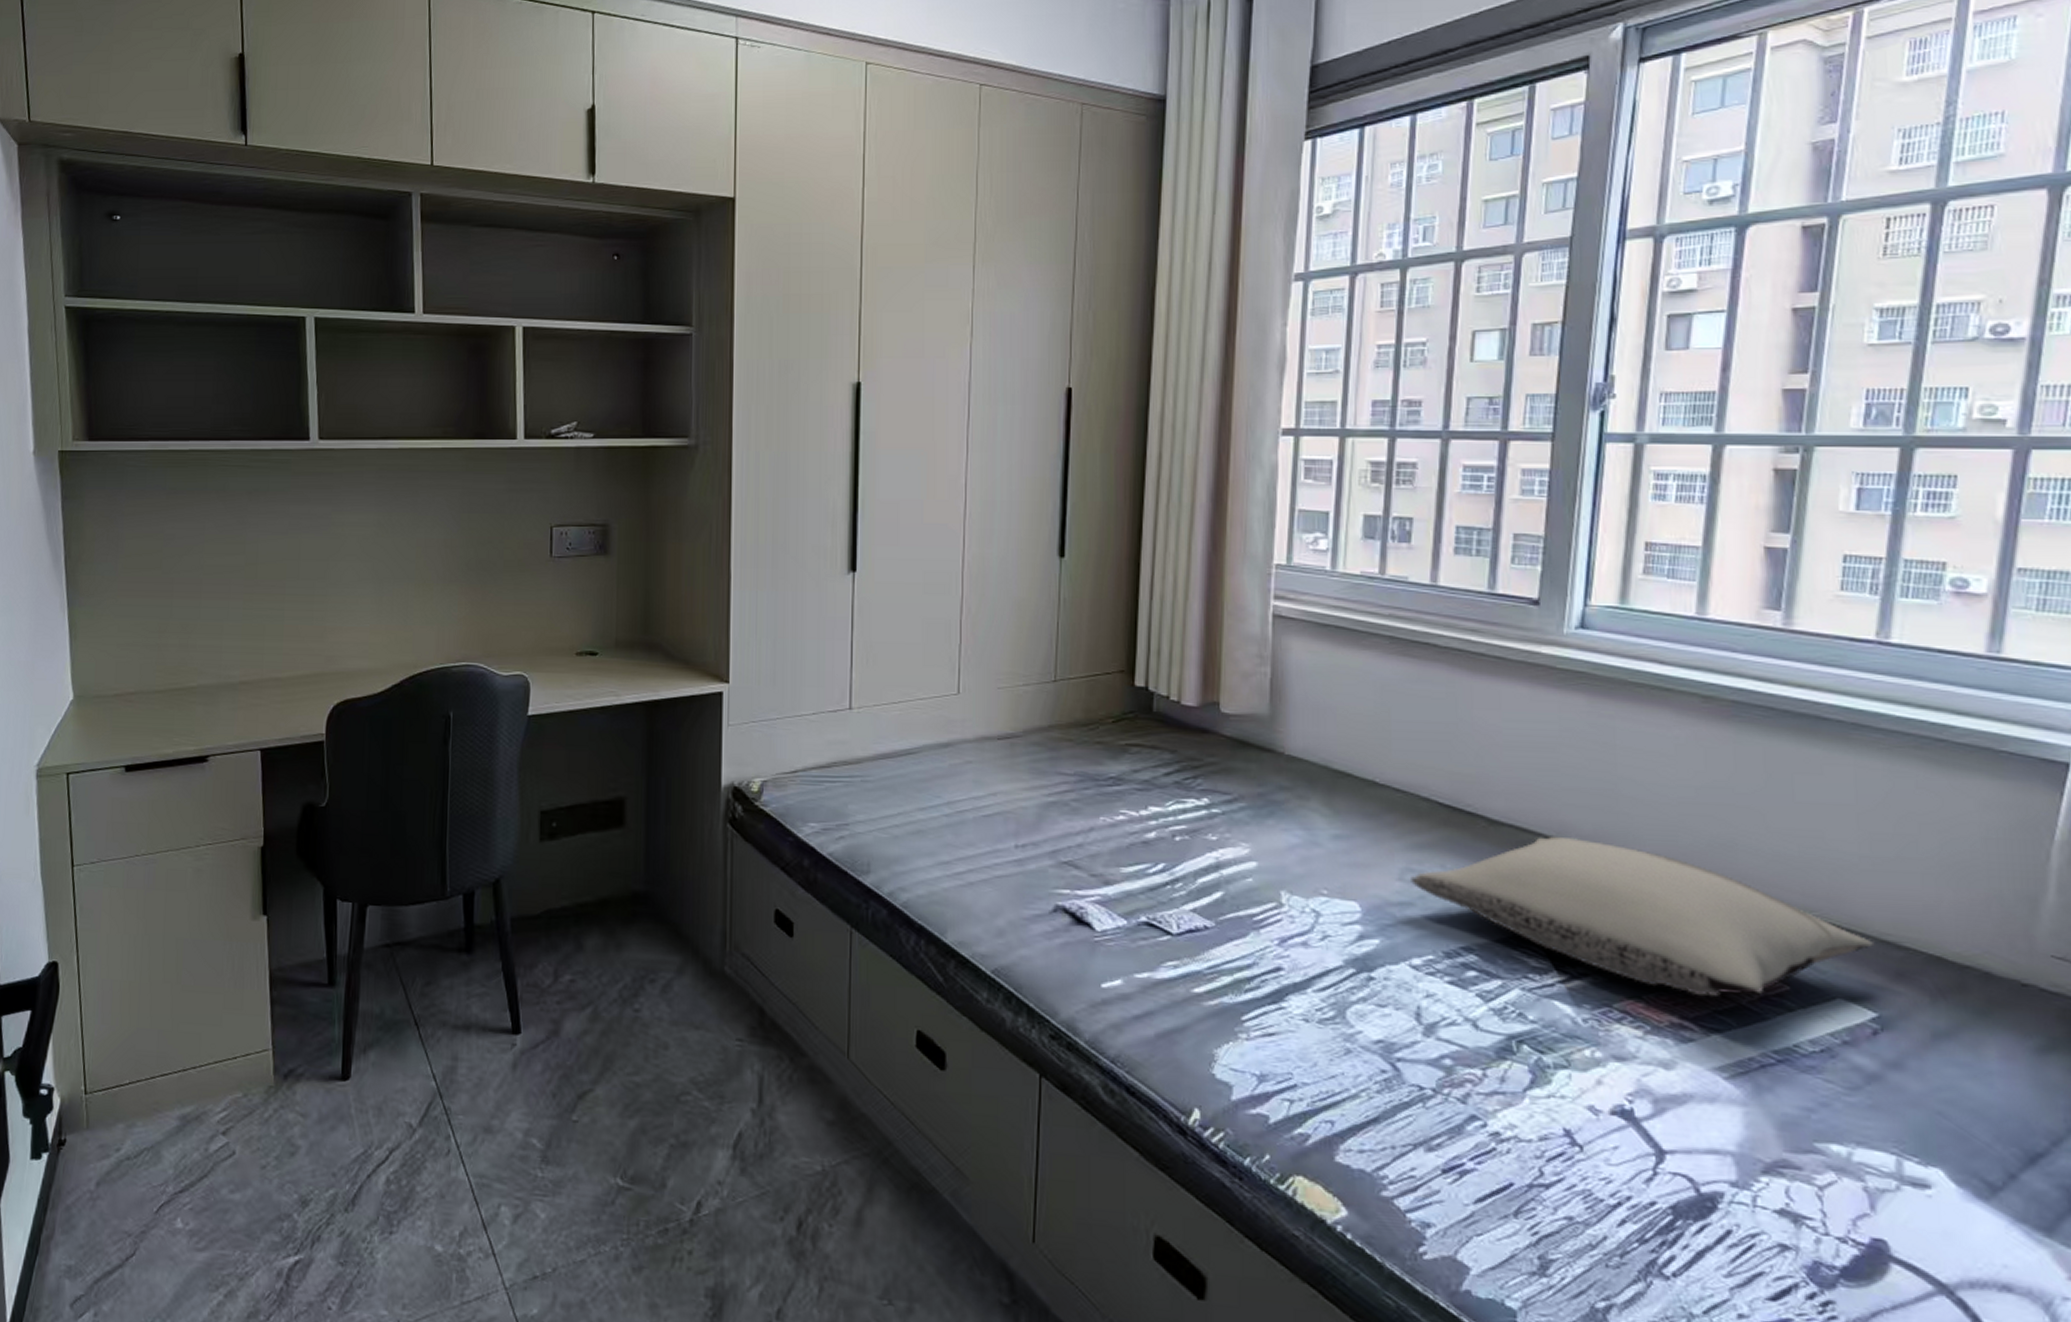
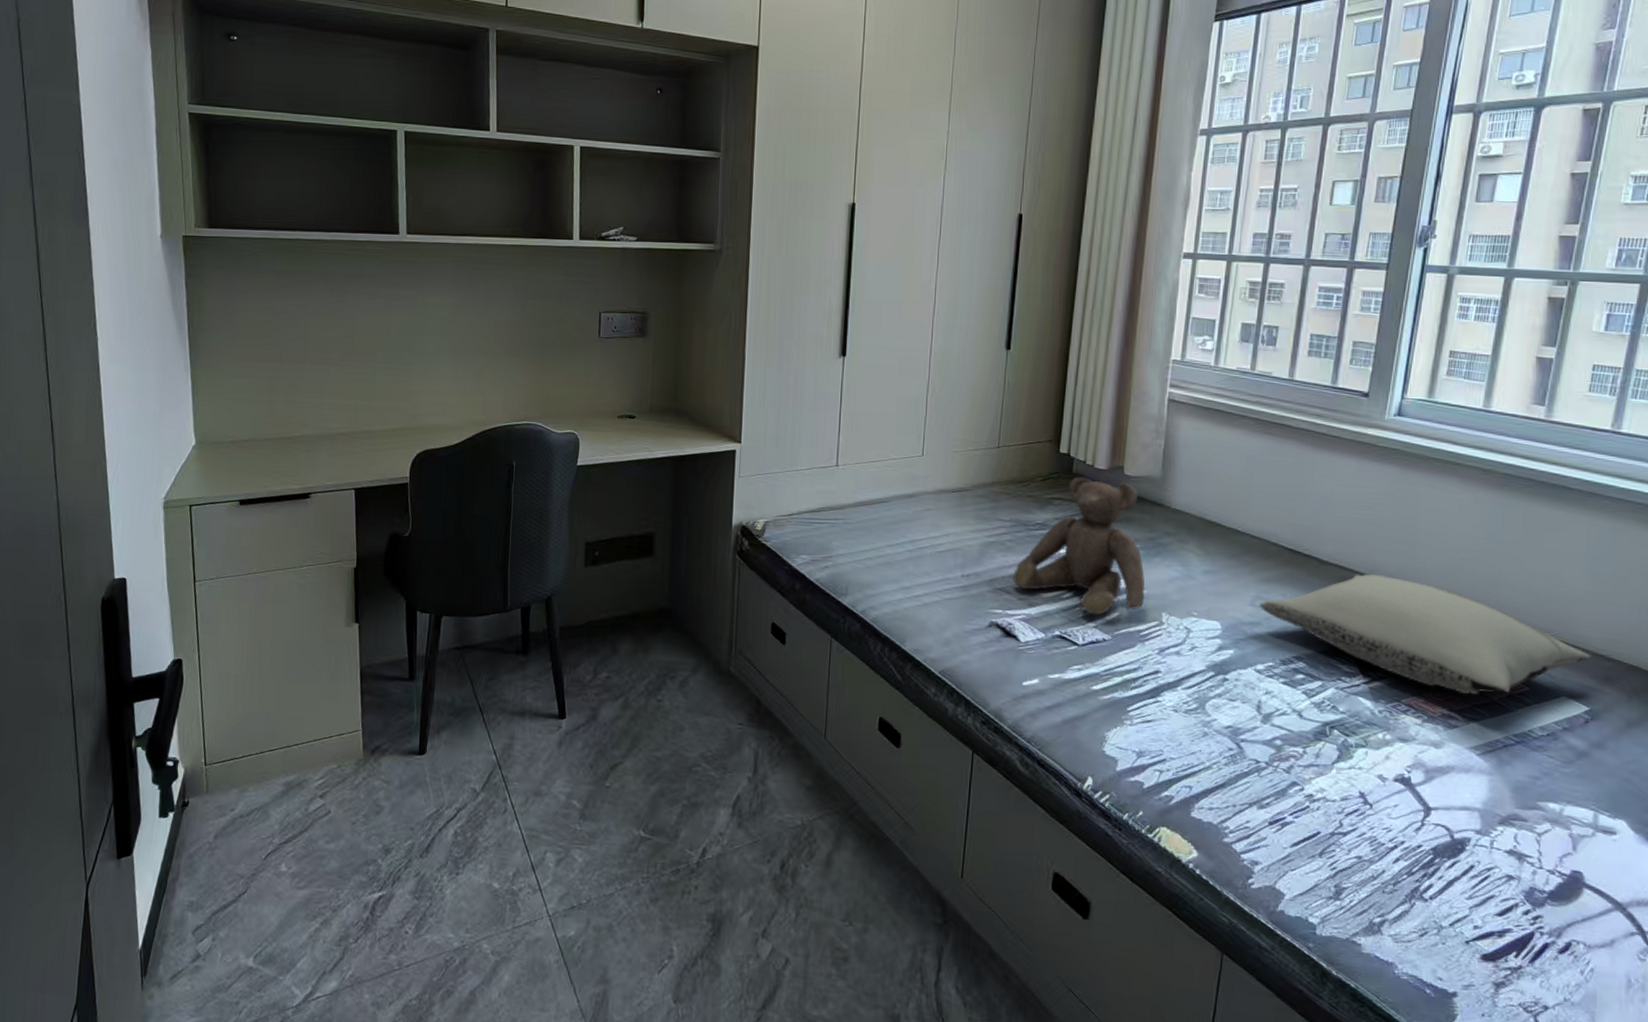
teddy bear: none [1082,716,1257,895] -> present [1013,477,1146,615]

